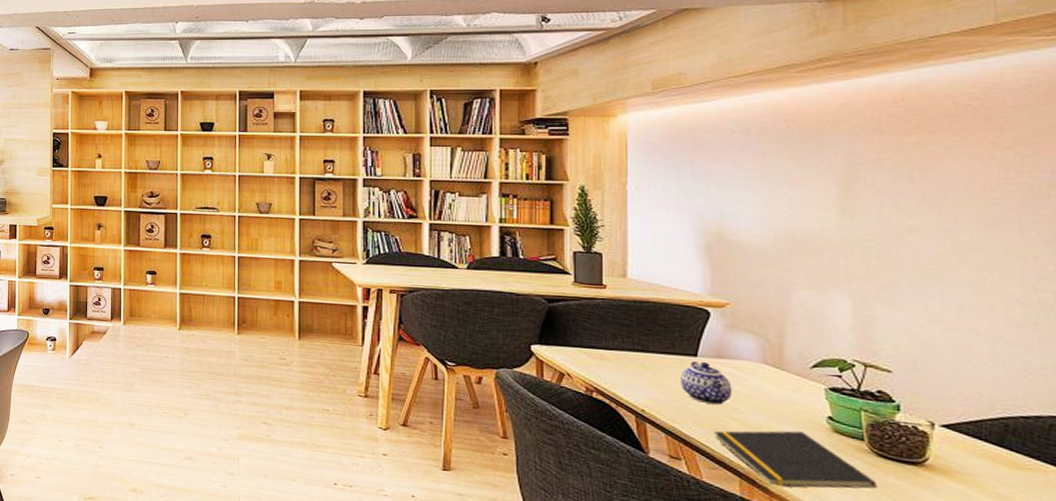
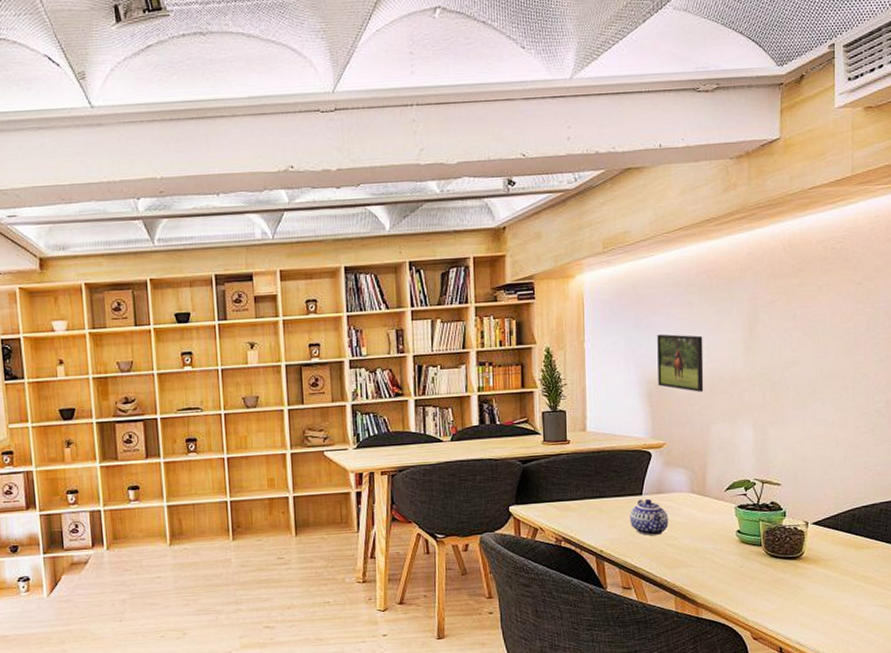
notepad: present [714,430,878,489] -> none [656,547,771,596]
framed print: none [719,183,782,252] -> present [657,334,704,392]

